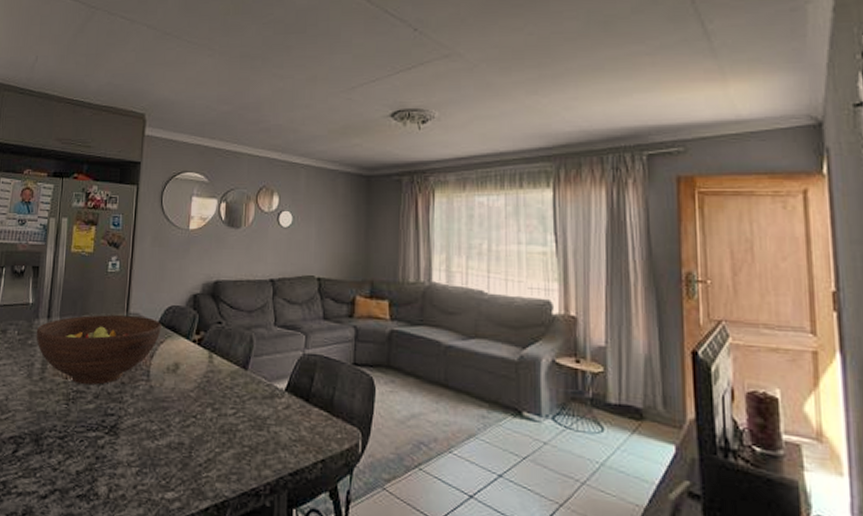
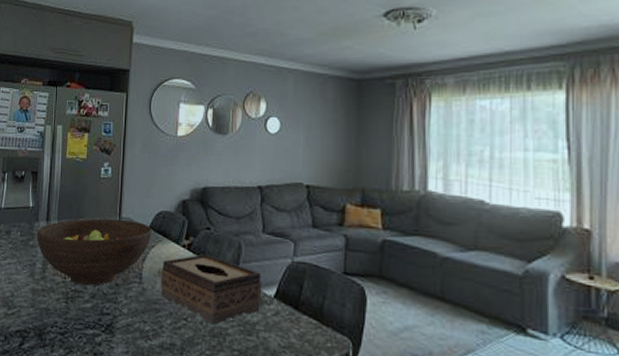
tissue box: none [169,348,273,421] -> present [160,254,262,325]

